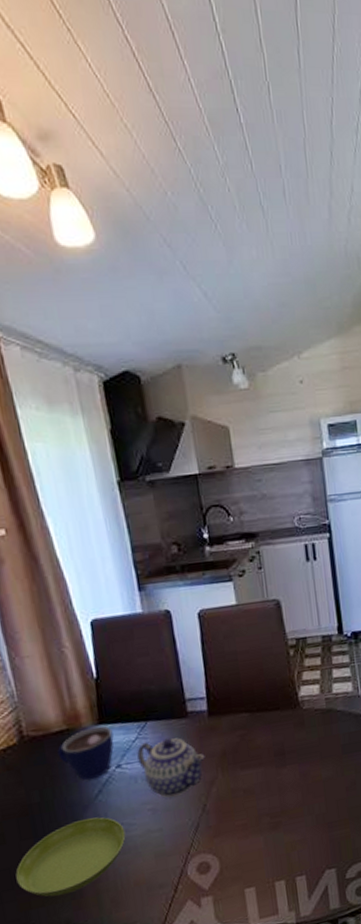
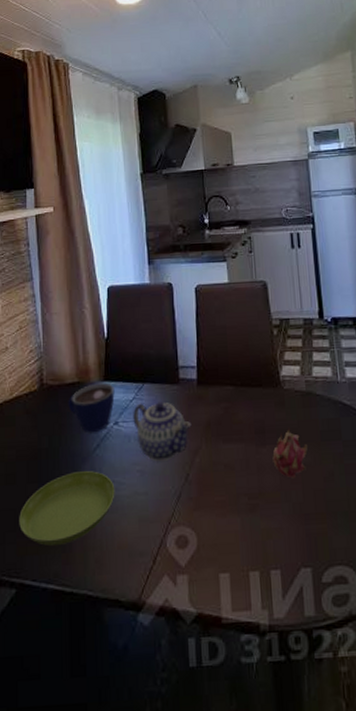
fruit: none [293,746,329,793] -> present [272,428,308,479]

